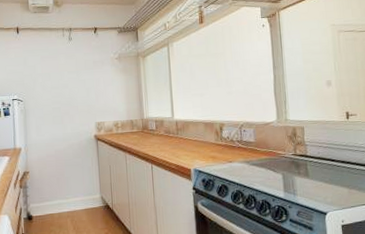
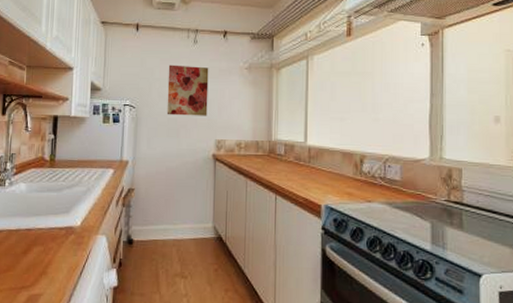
wall art: none [48,60,87,105] -> present [166,64,209,116]

